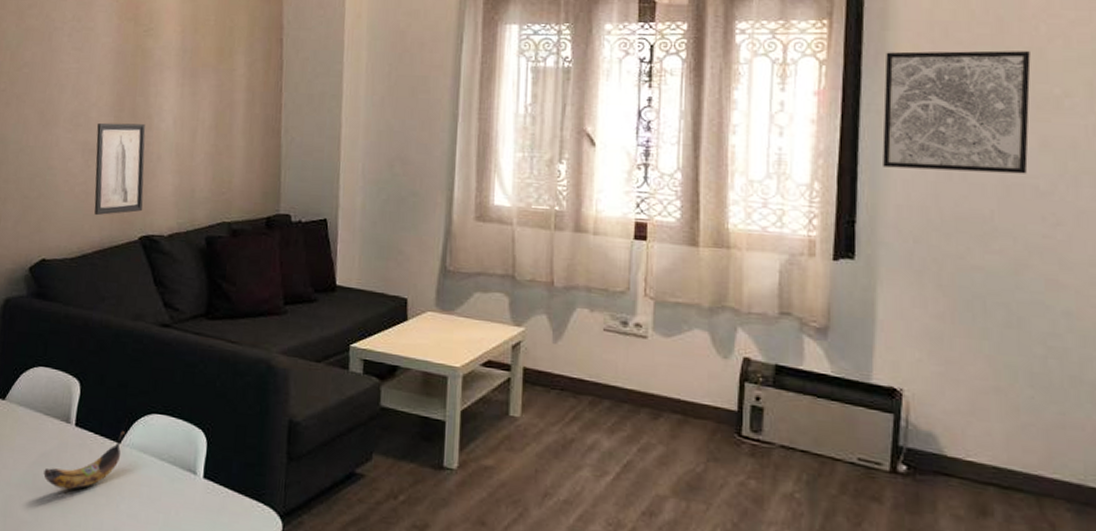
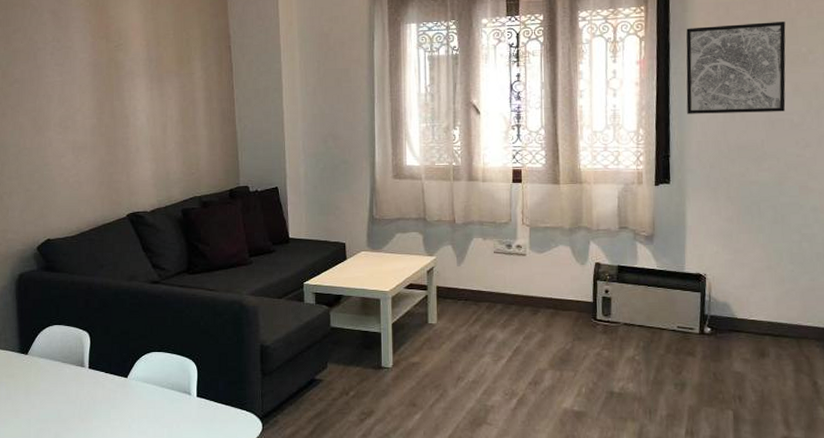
banana: present [43,431,125,490] -> none [66,368,130,419]
wall art: present [94,122,146,216] -> none [83,123,128,200]

